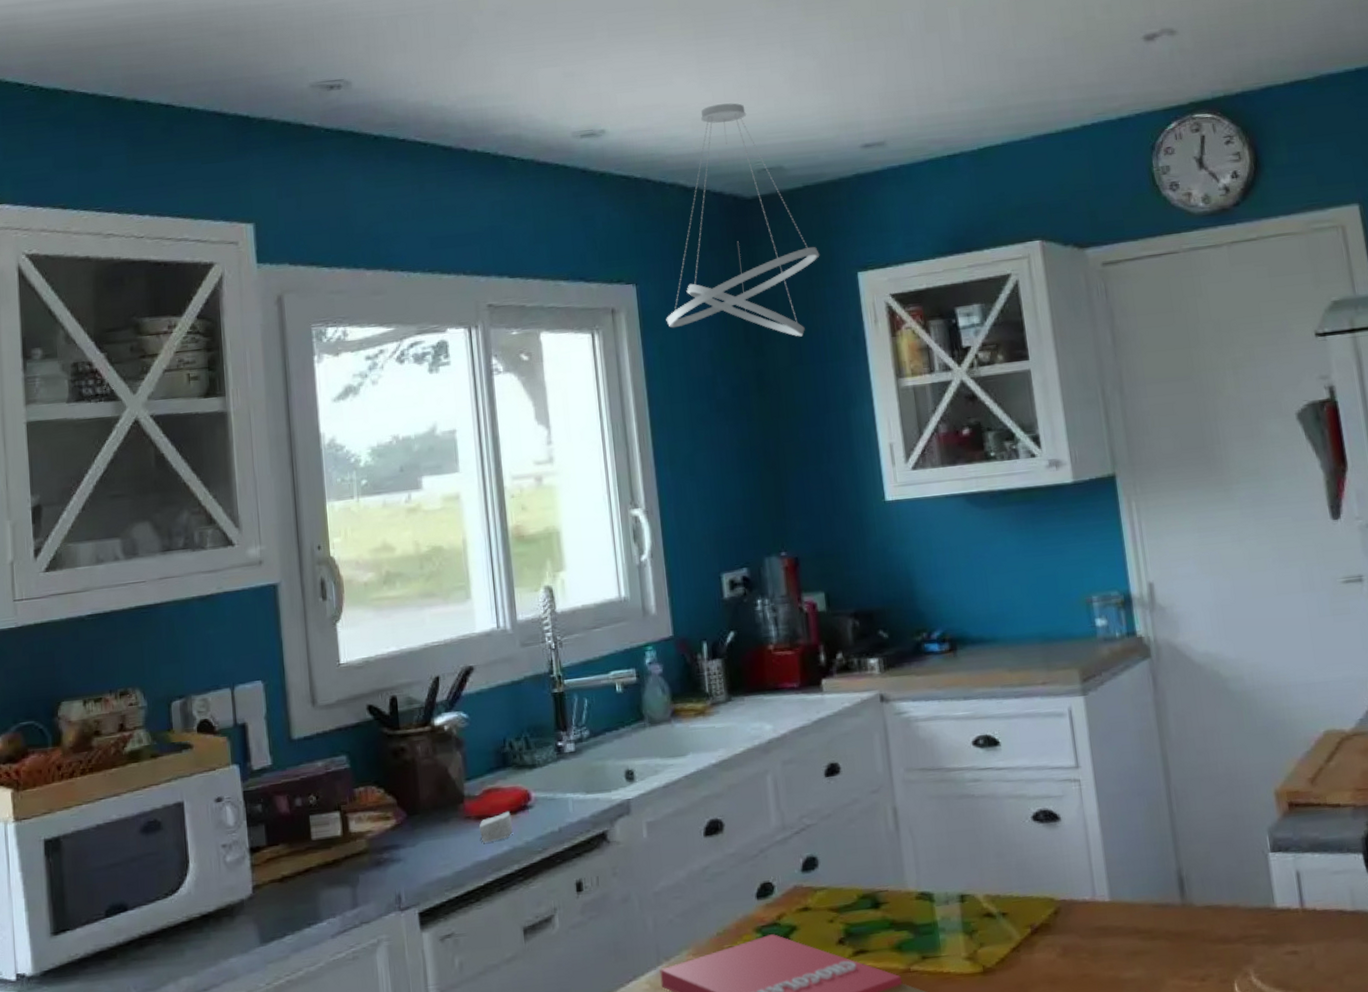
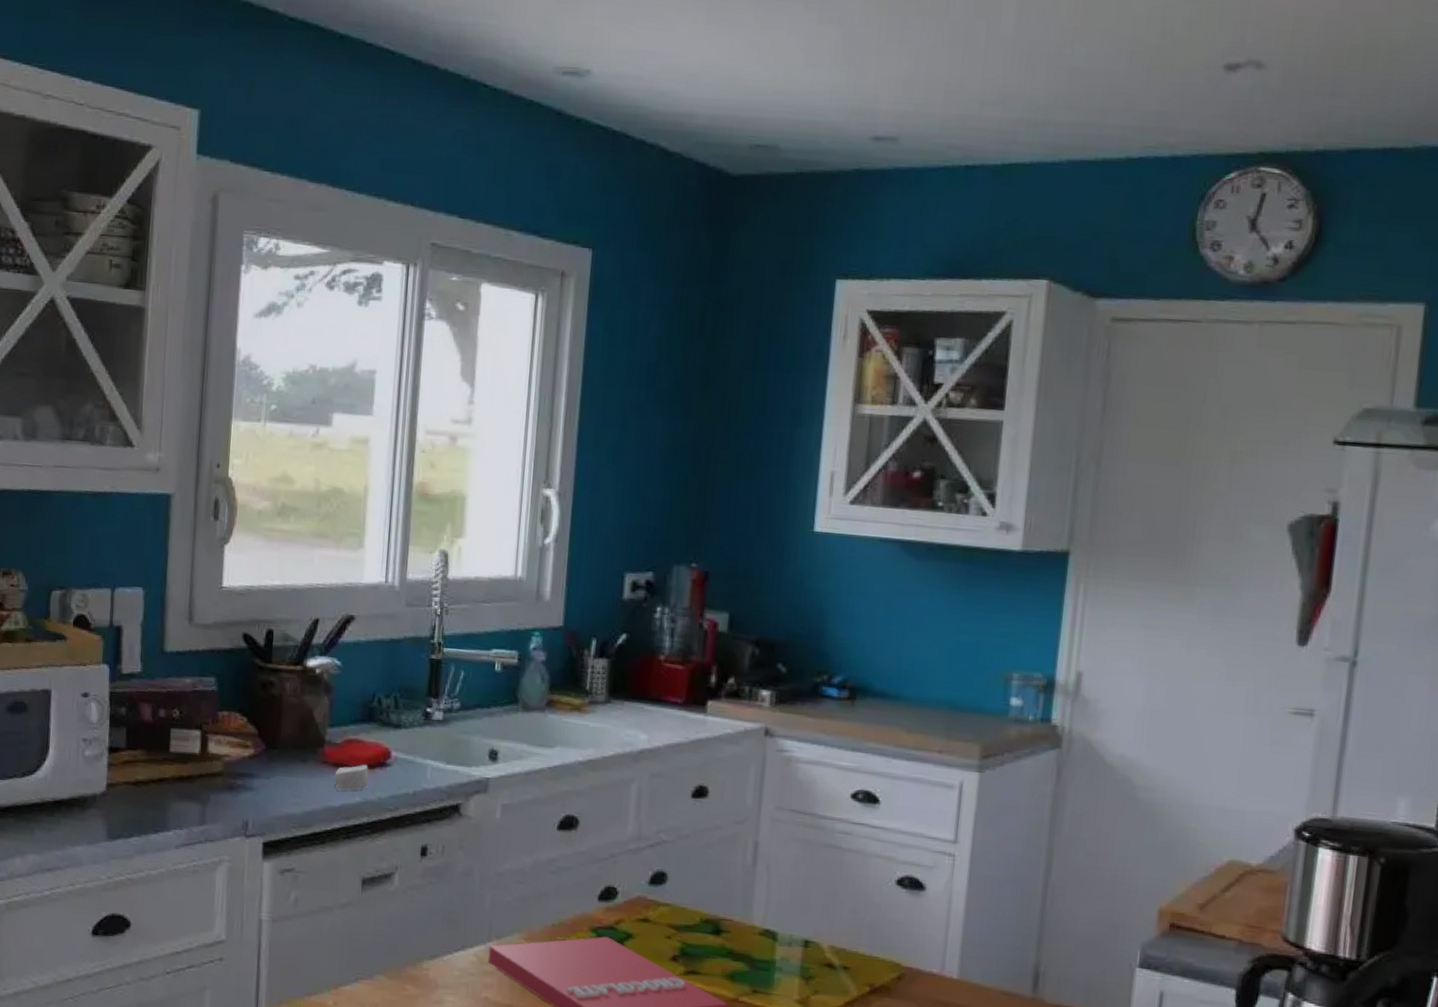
pendant light: present [666,103,820,337] -> none [617,62,799,339]

